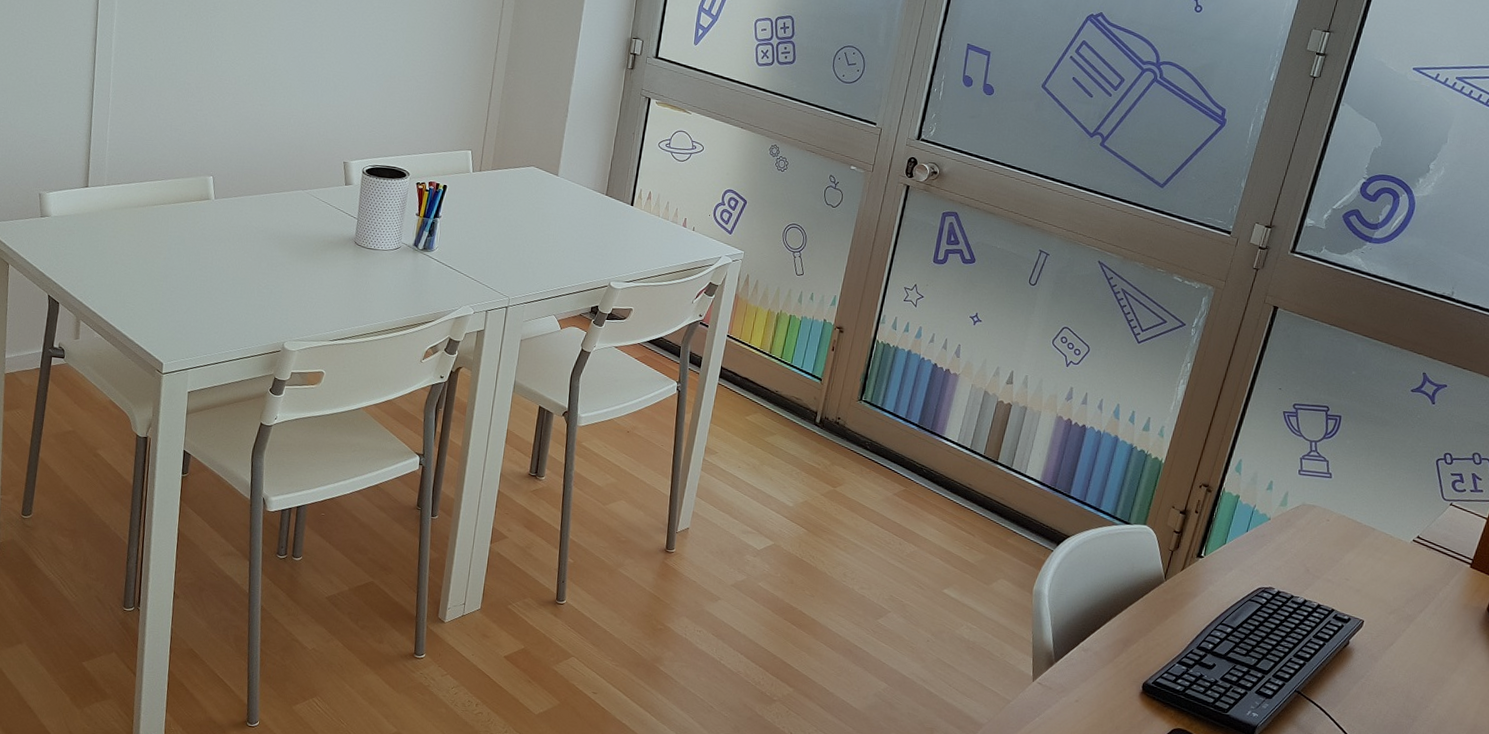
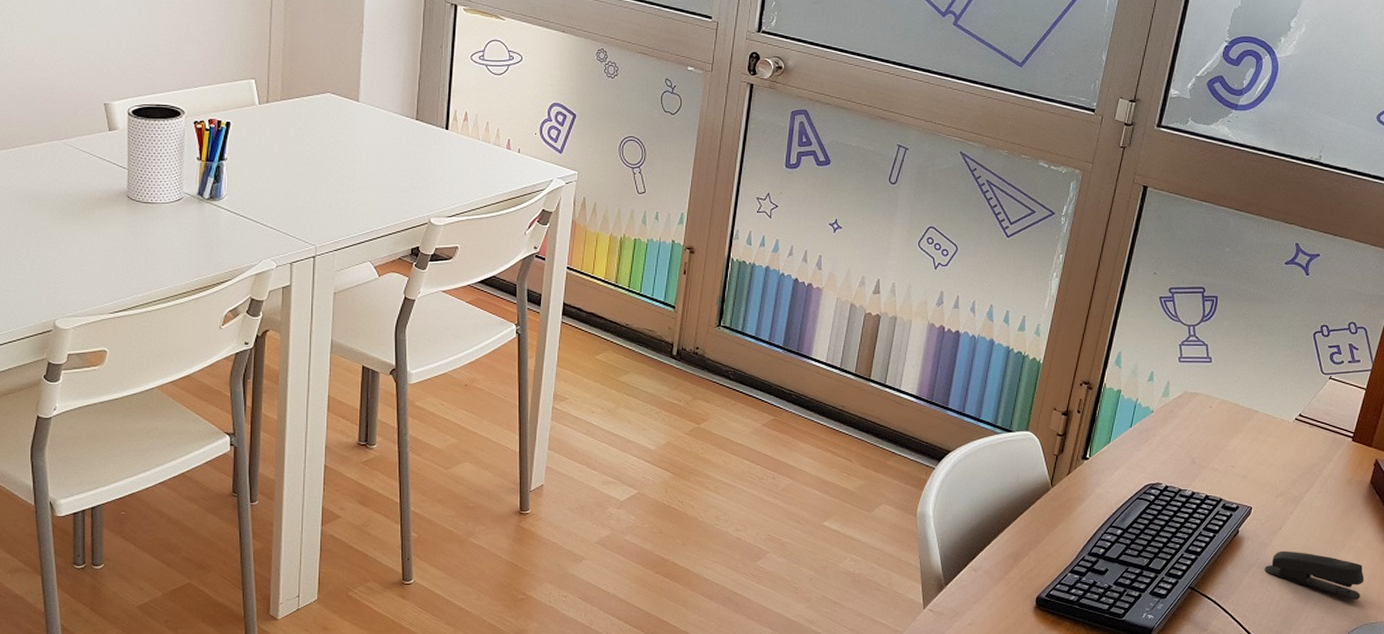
stapler: none [1373,666,1476,724] -> present [1264,551,1364,601]

